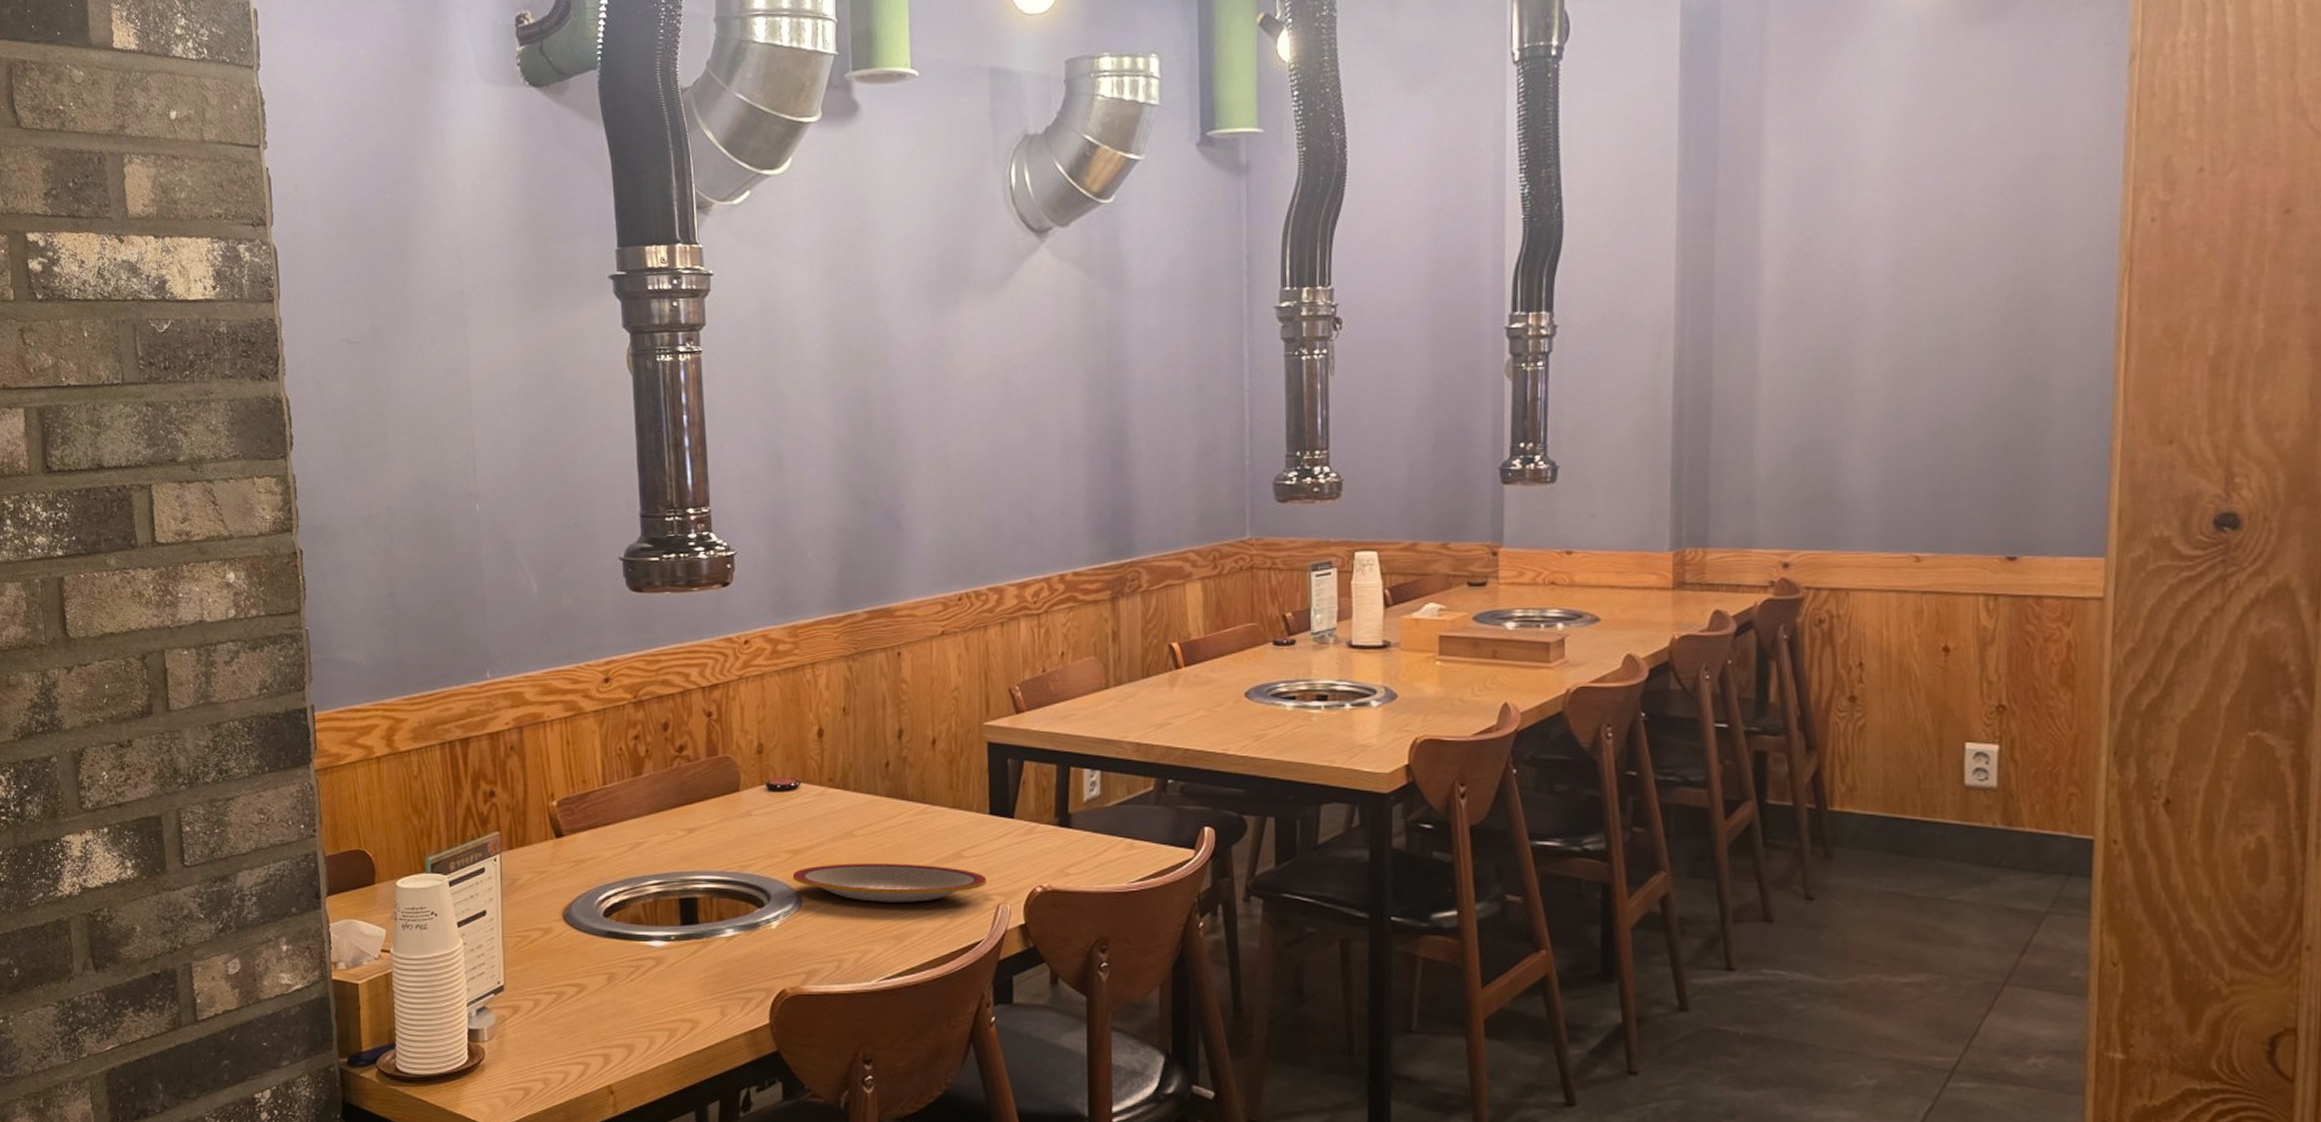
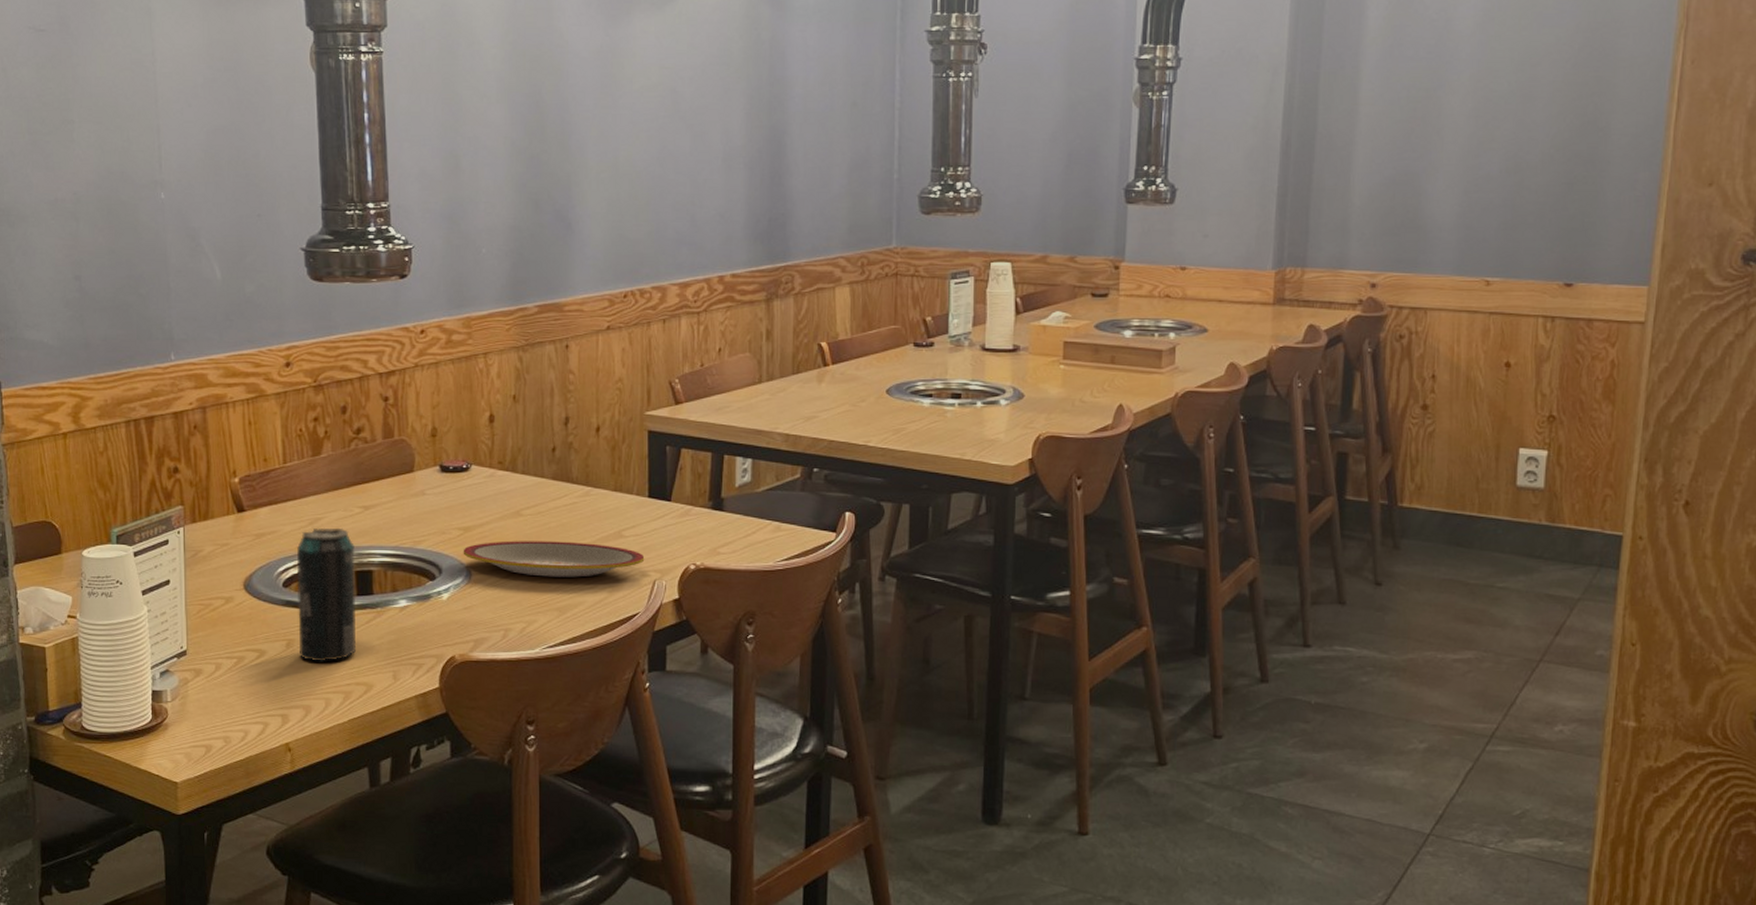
beverage can: none [617,852,682,997] -> present [296,527,357,662]

